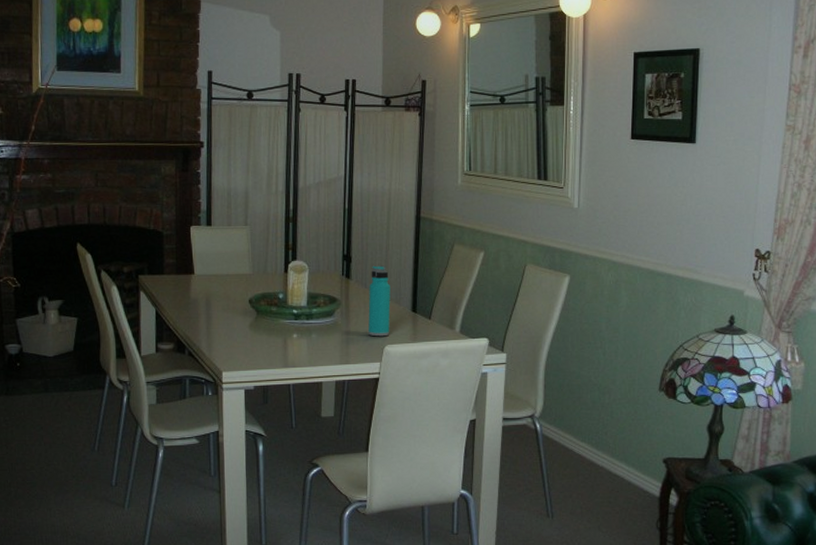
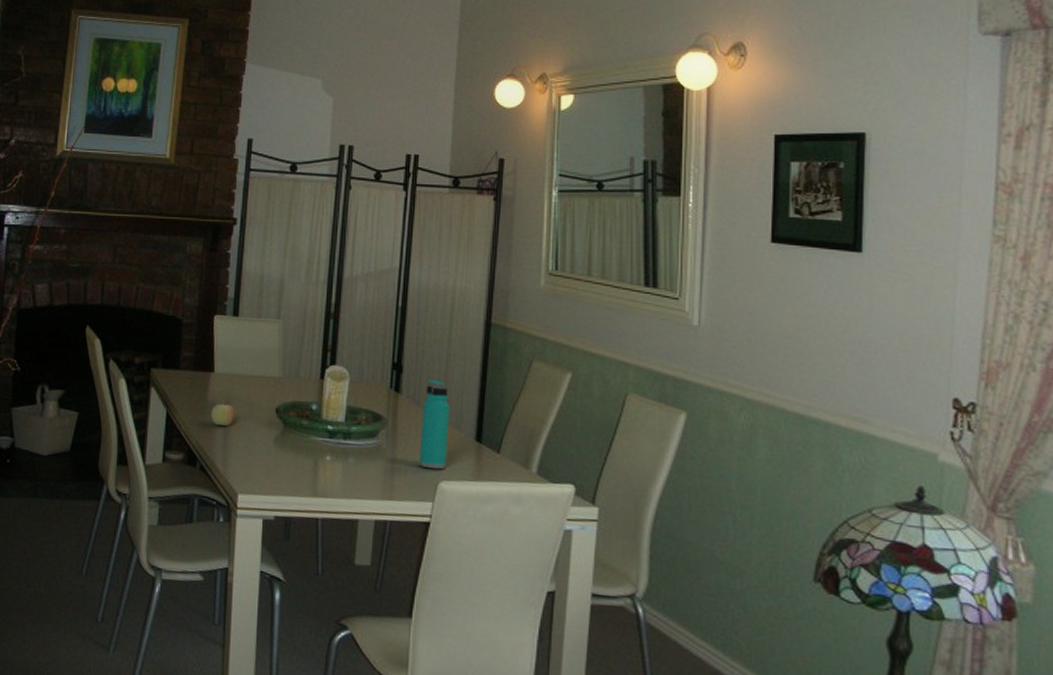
fruit: none [194,297,215,318] -> present [211,401,235,427]

